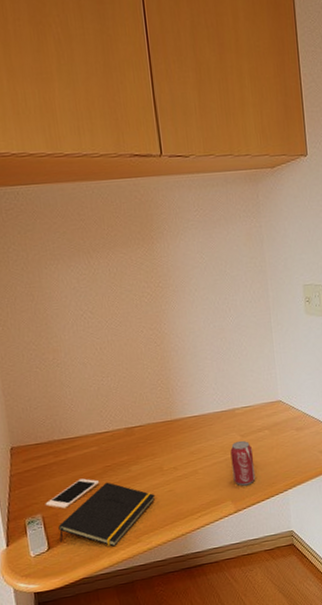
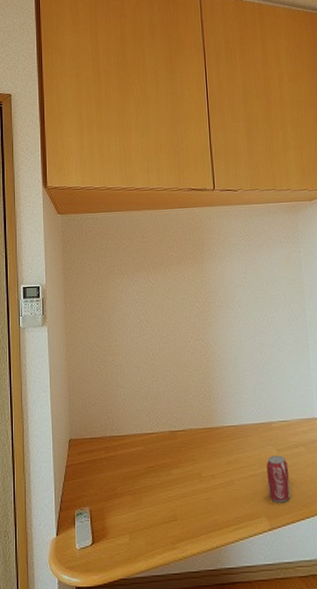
cell phone: present [45,478,100,509] -> none [93,476,143,504]
notepad: present [58,482,155,547] -> none [103,482,193,550]

